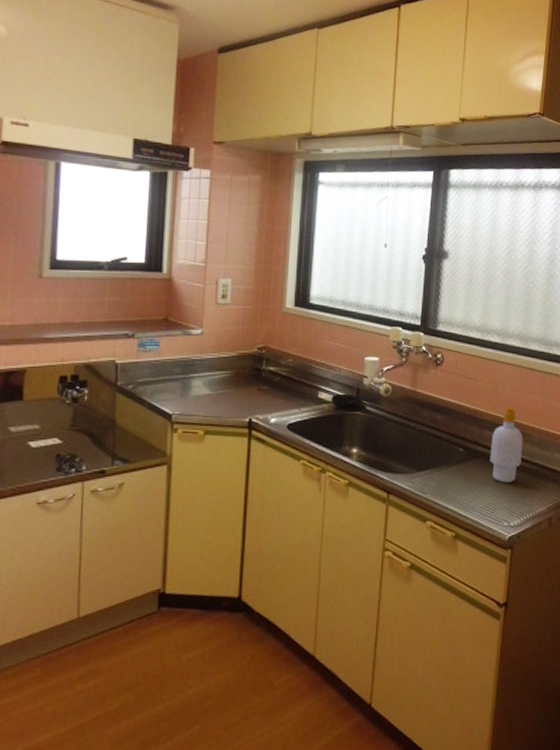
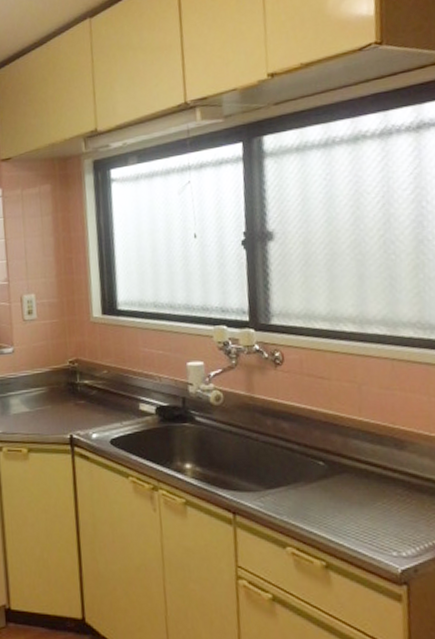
soap bottle: present [490,405,524,483] -> none [360,407,408,503]

